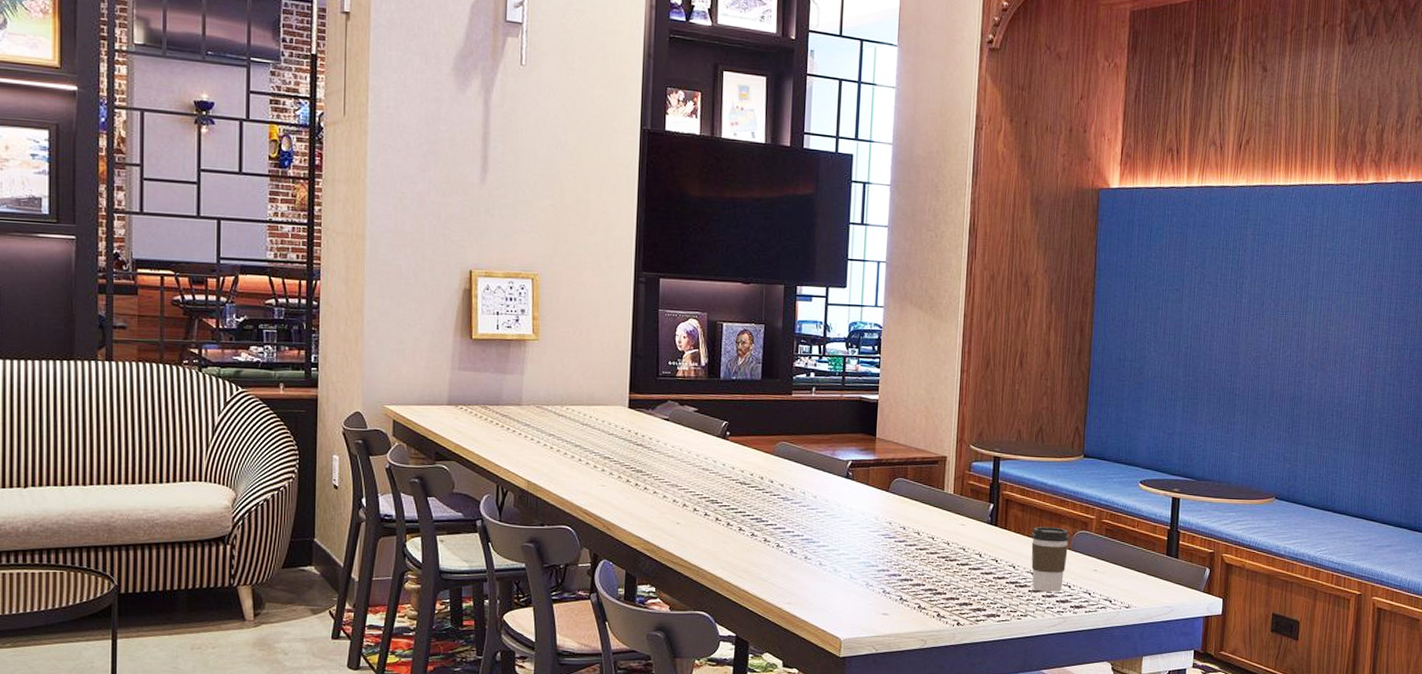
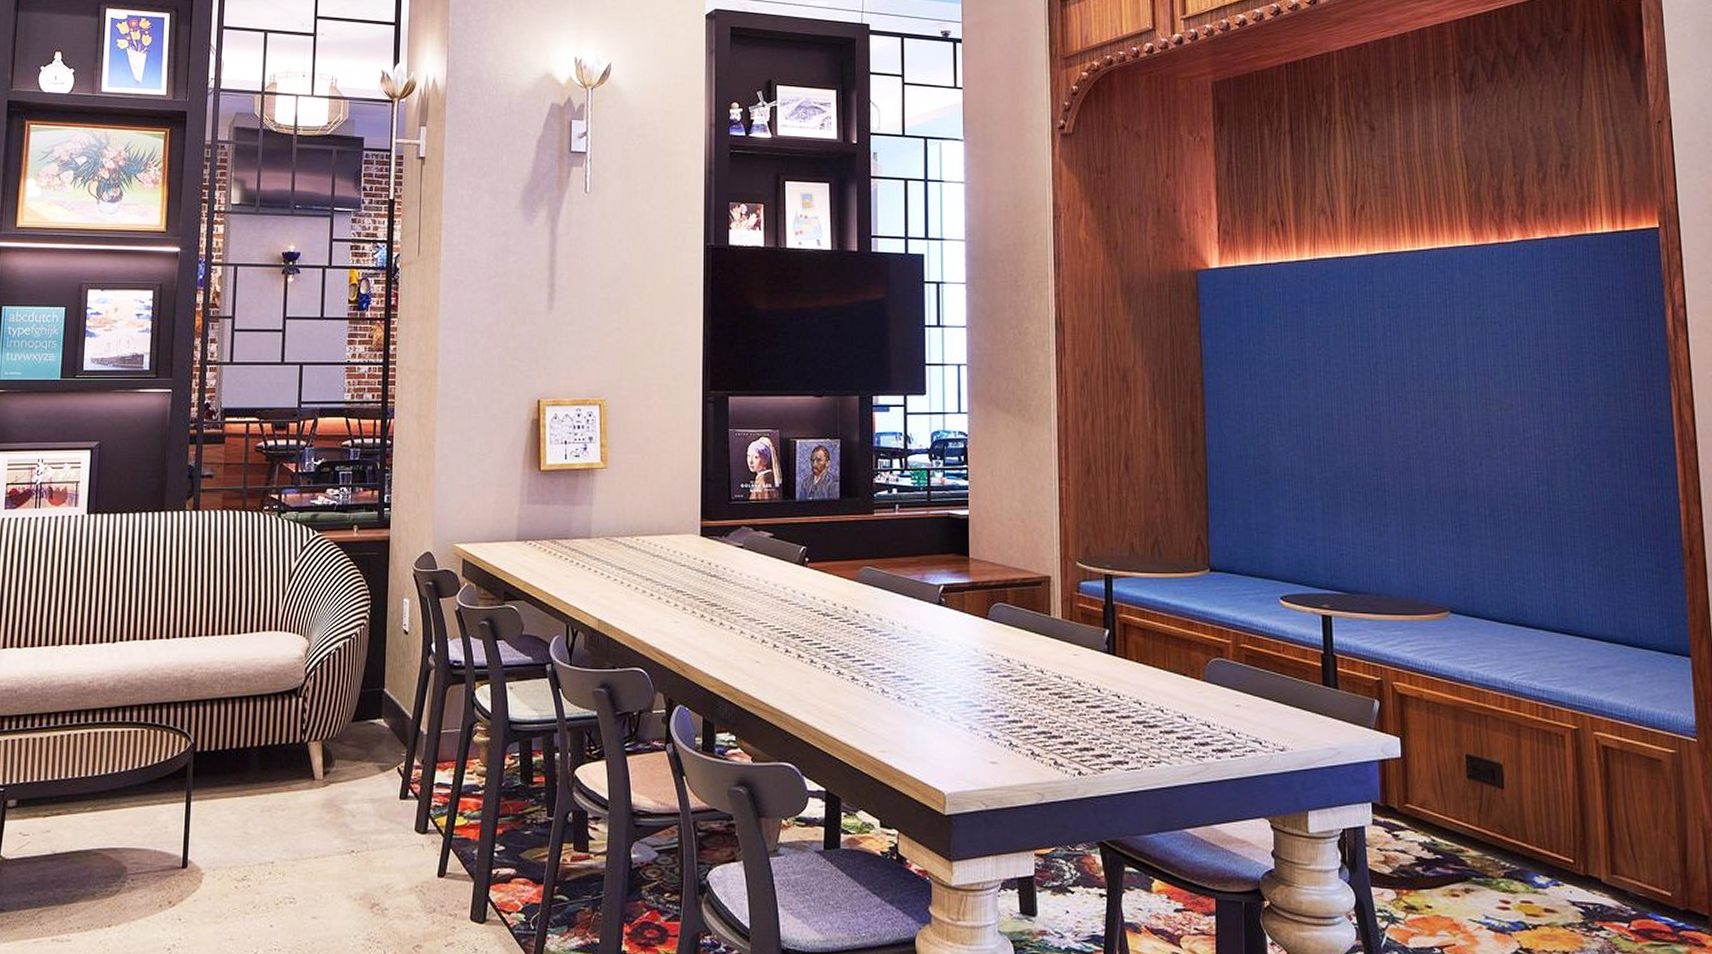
coffee cup: present [1031,526,1070,592] -> none [1156,654,1203,733]

